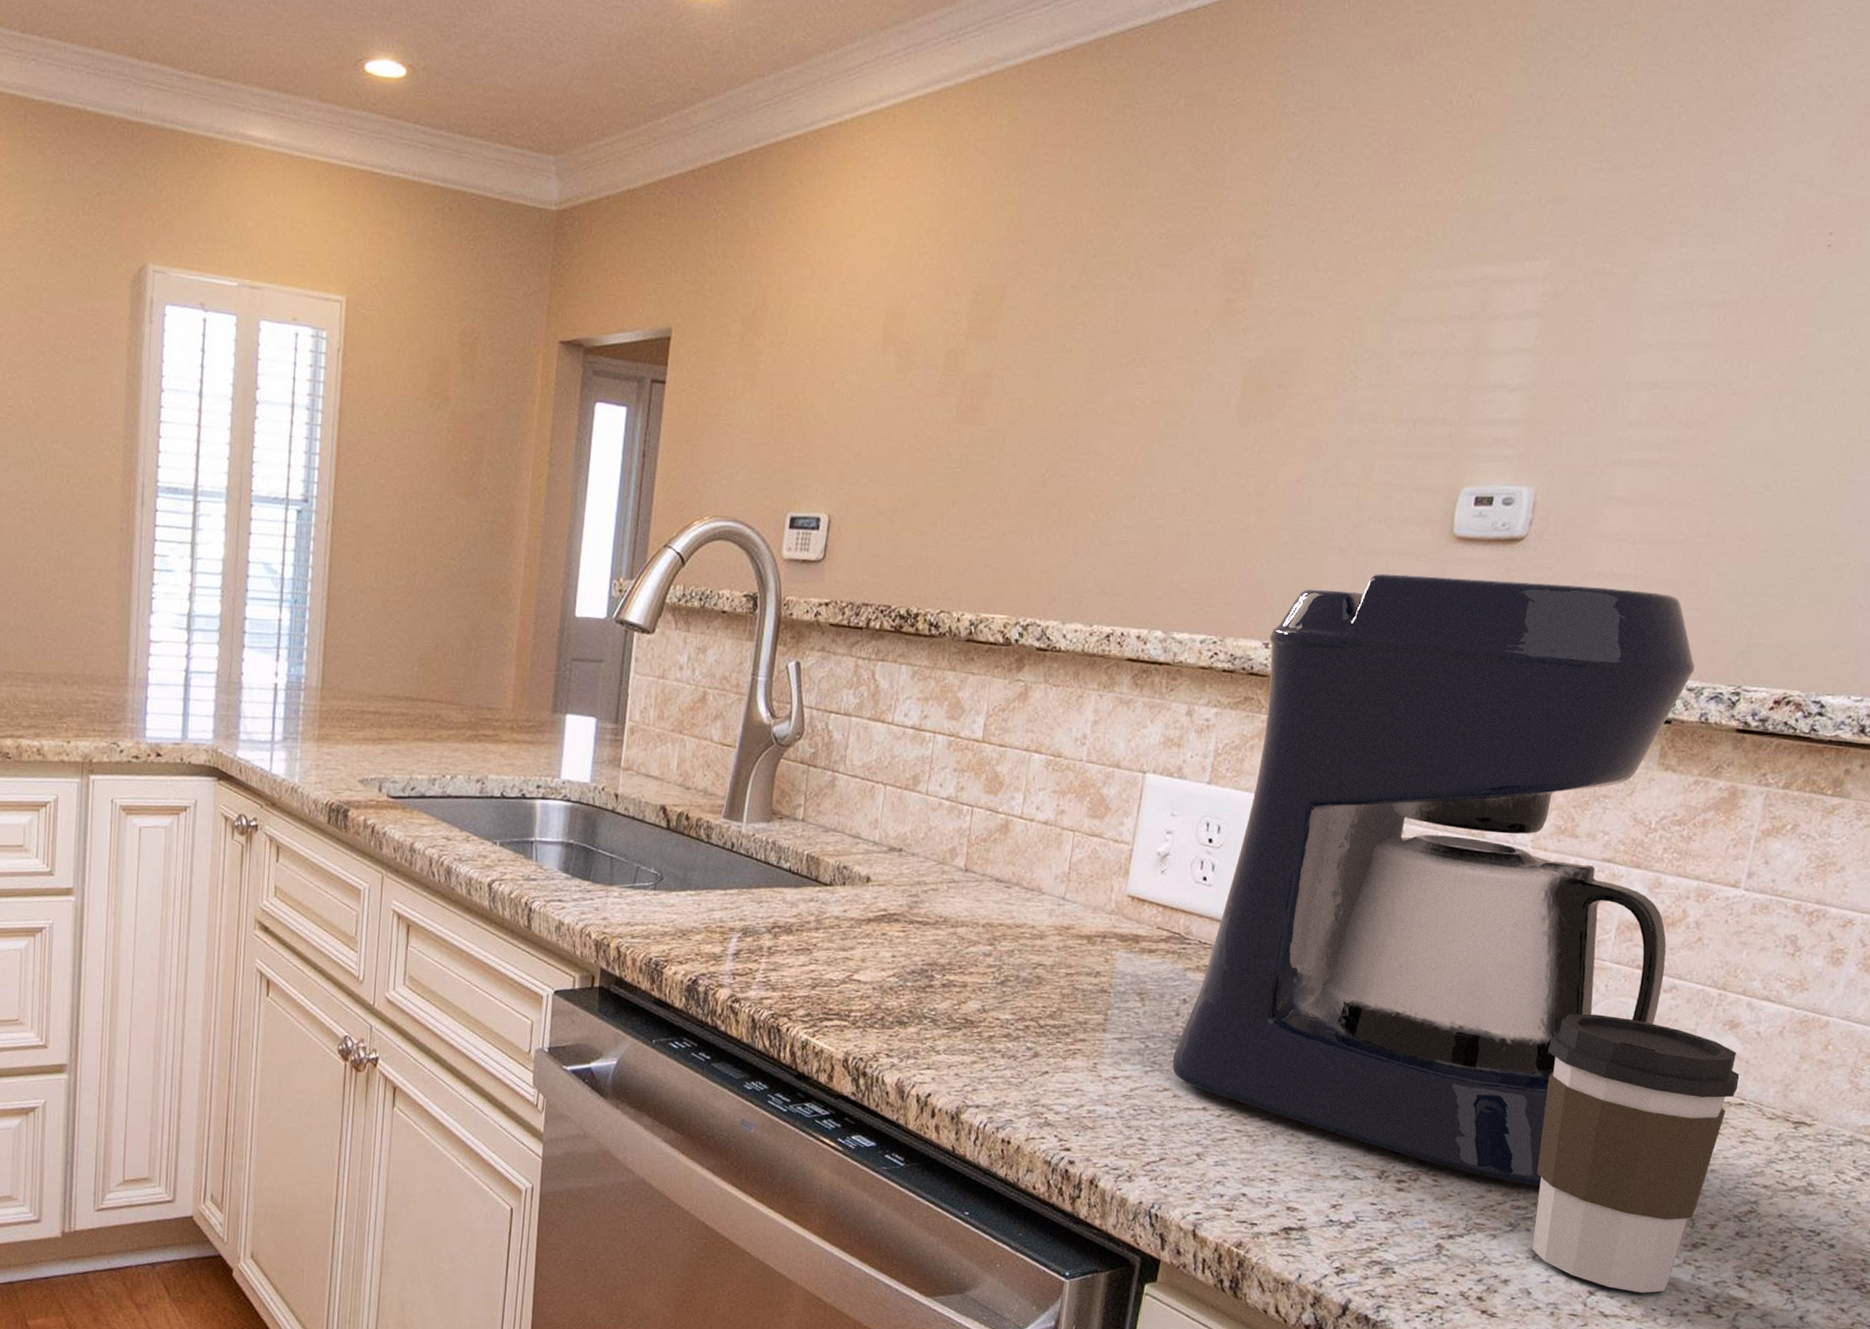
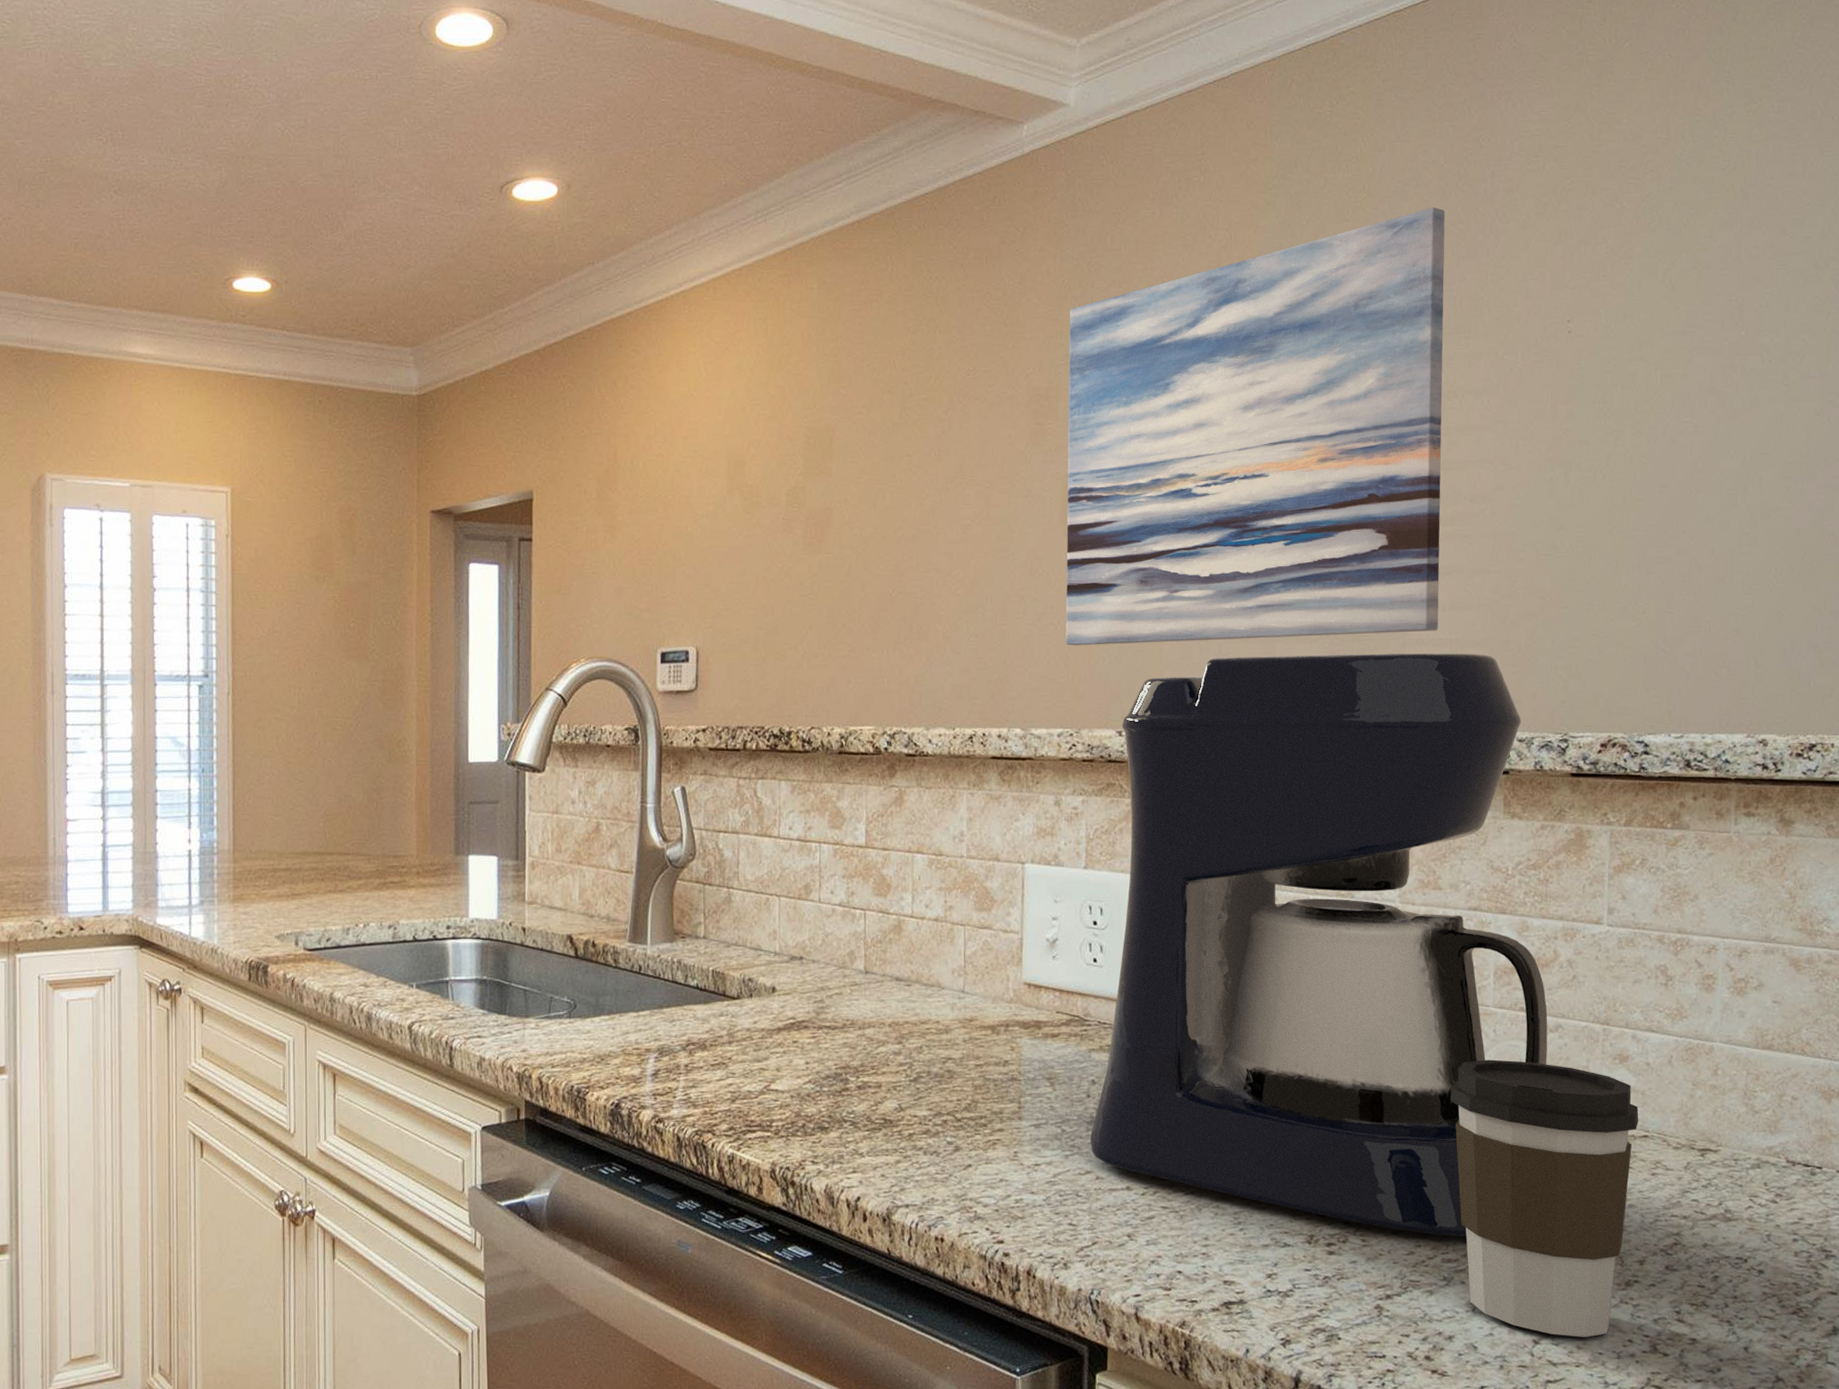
wall art: none [1223,89,1717,565] -> present [1065,207,1446,646]

